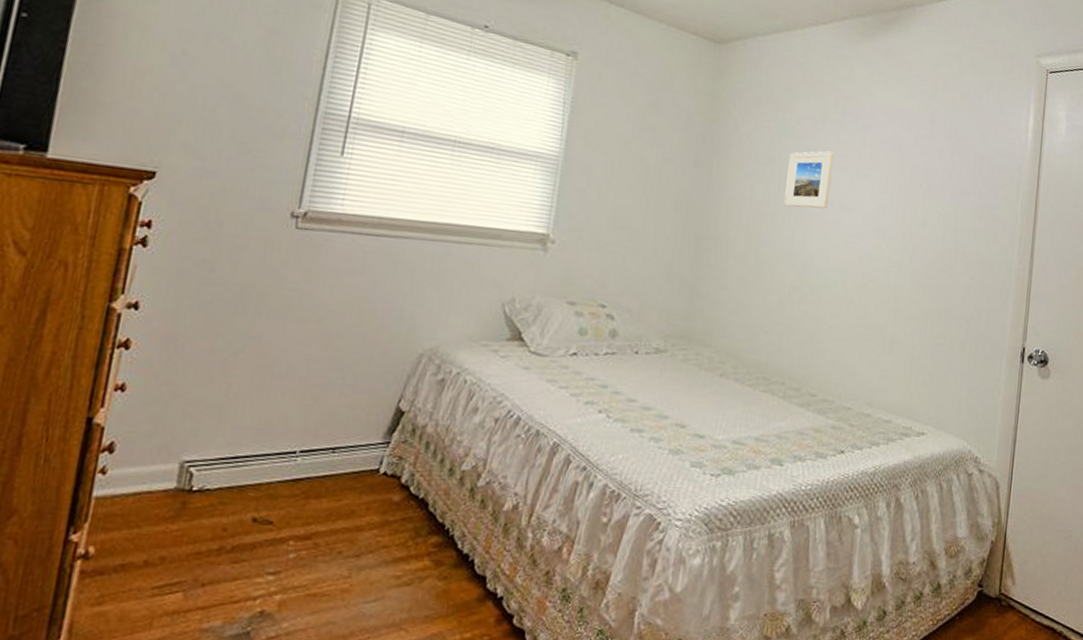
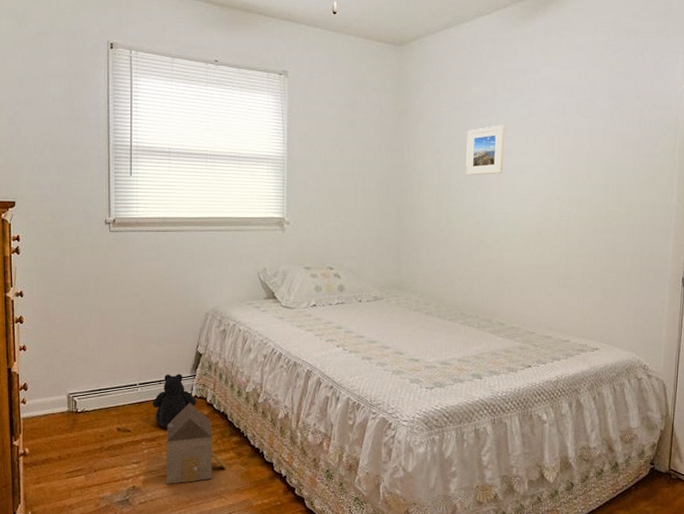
plush toy: none [315,438,386,520] -> present [152,373,196,428]
toy house: none [315,483,415,608] -> present [166,403,226,484]

